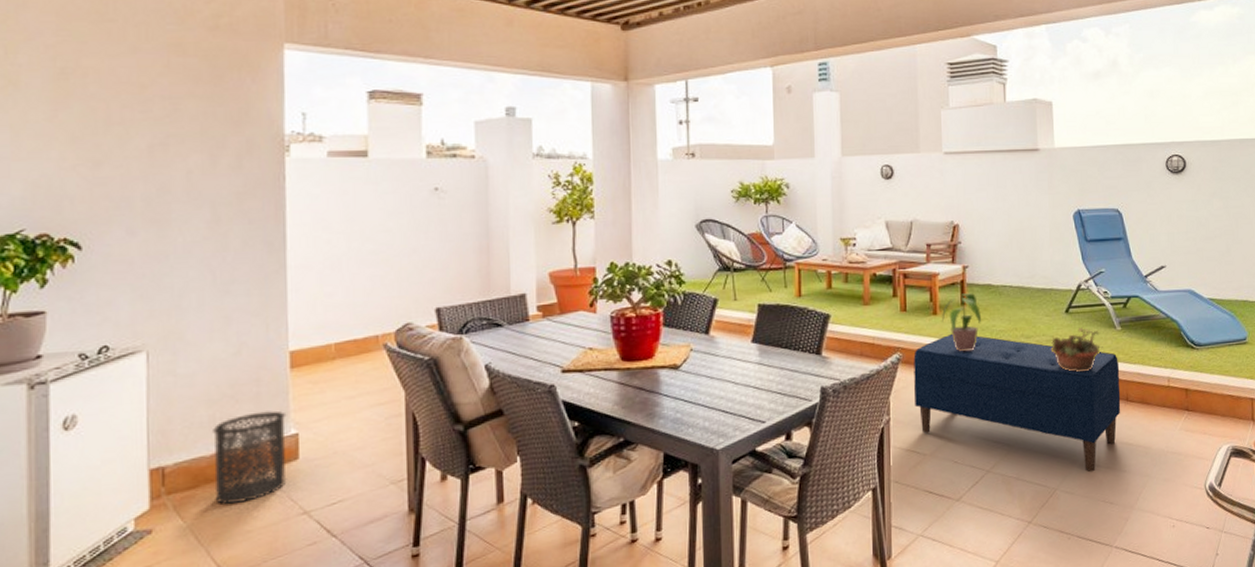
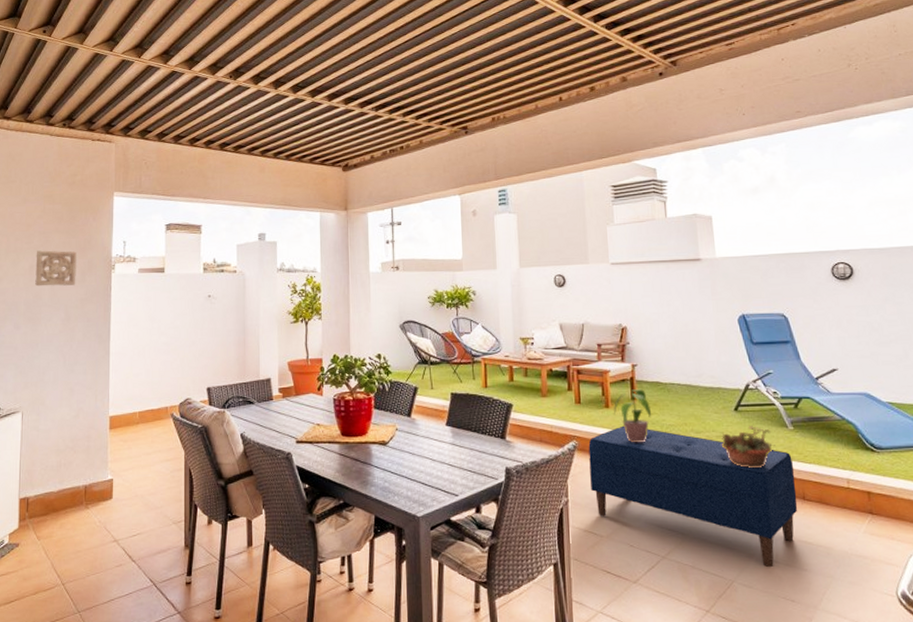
wall ornament: none [158,123,228,175] -> present [35,250,76,287]
trash can: present [213,410,287,505] -> none [58,460,106,530]

